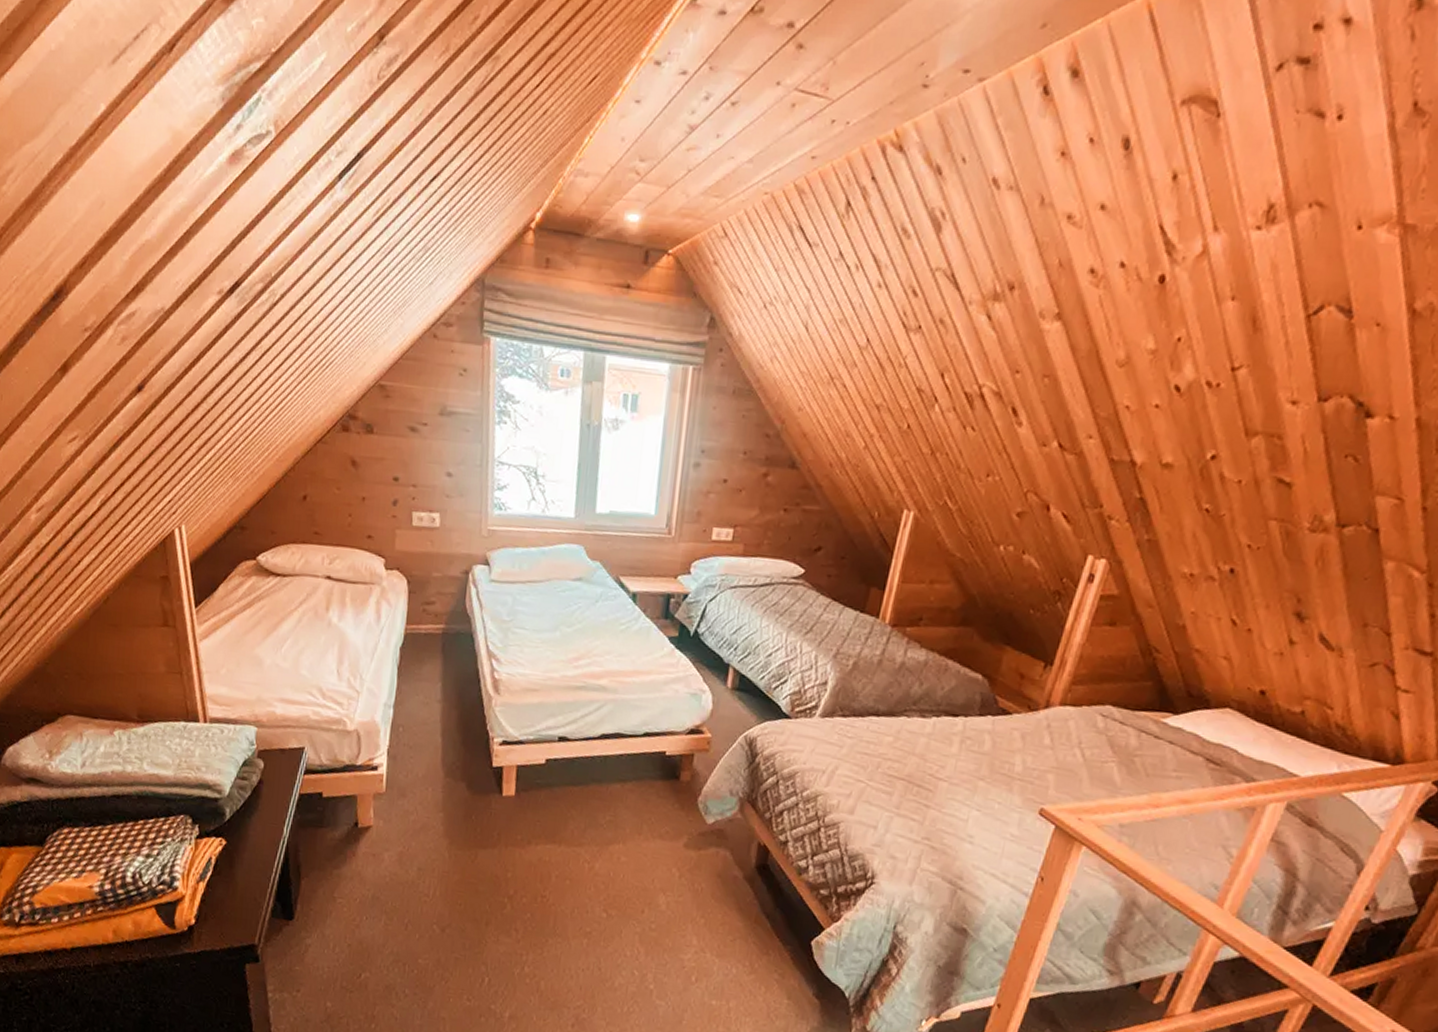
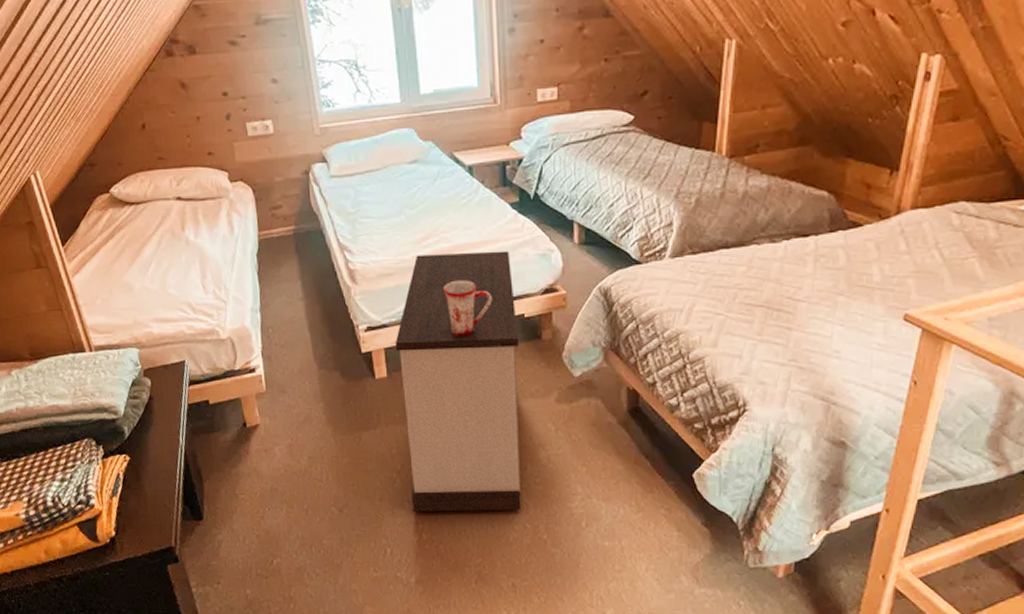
nightstand: none [519,674,661,955] -> present [395,251,521,512]
mug: none [587,706,637,767] -> present [443,280,493,338]

